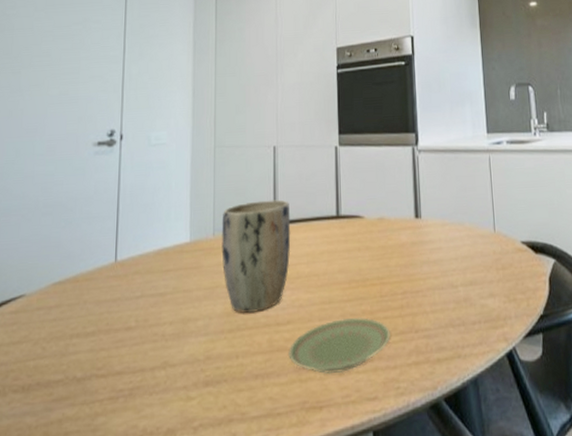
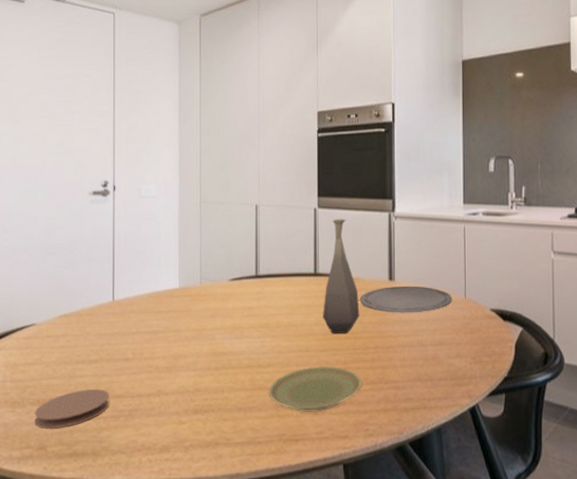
coaster: none [16,366,107,421] -> present [35,389,109,429]
plant pot: present [221,199,291,314] -> none [208,255,271,355]
bottle: none [346,155,386,282] -> present [323,218,360,334]
plate: none [385,222,482,254] -> present [360,286,452,313]

